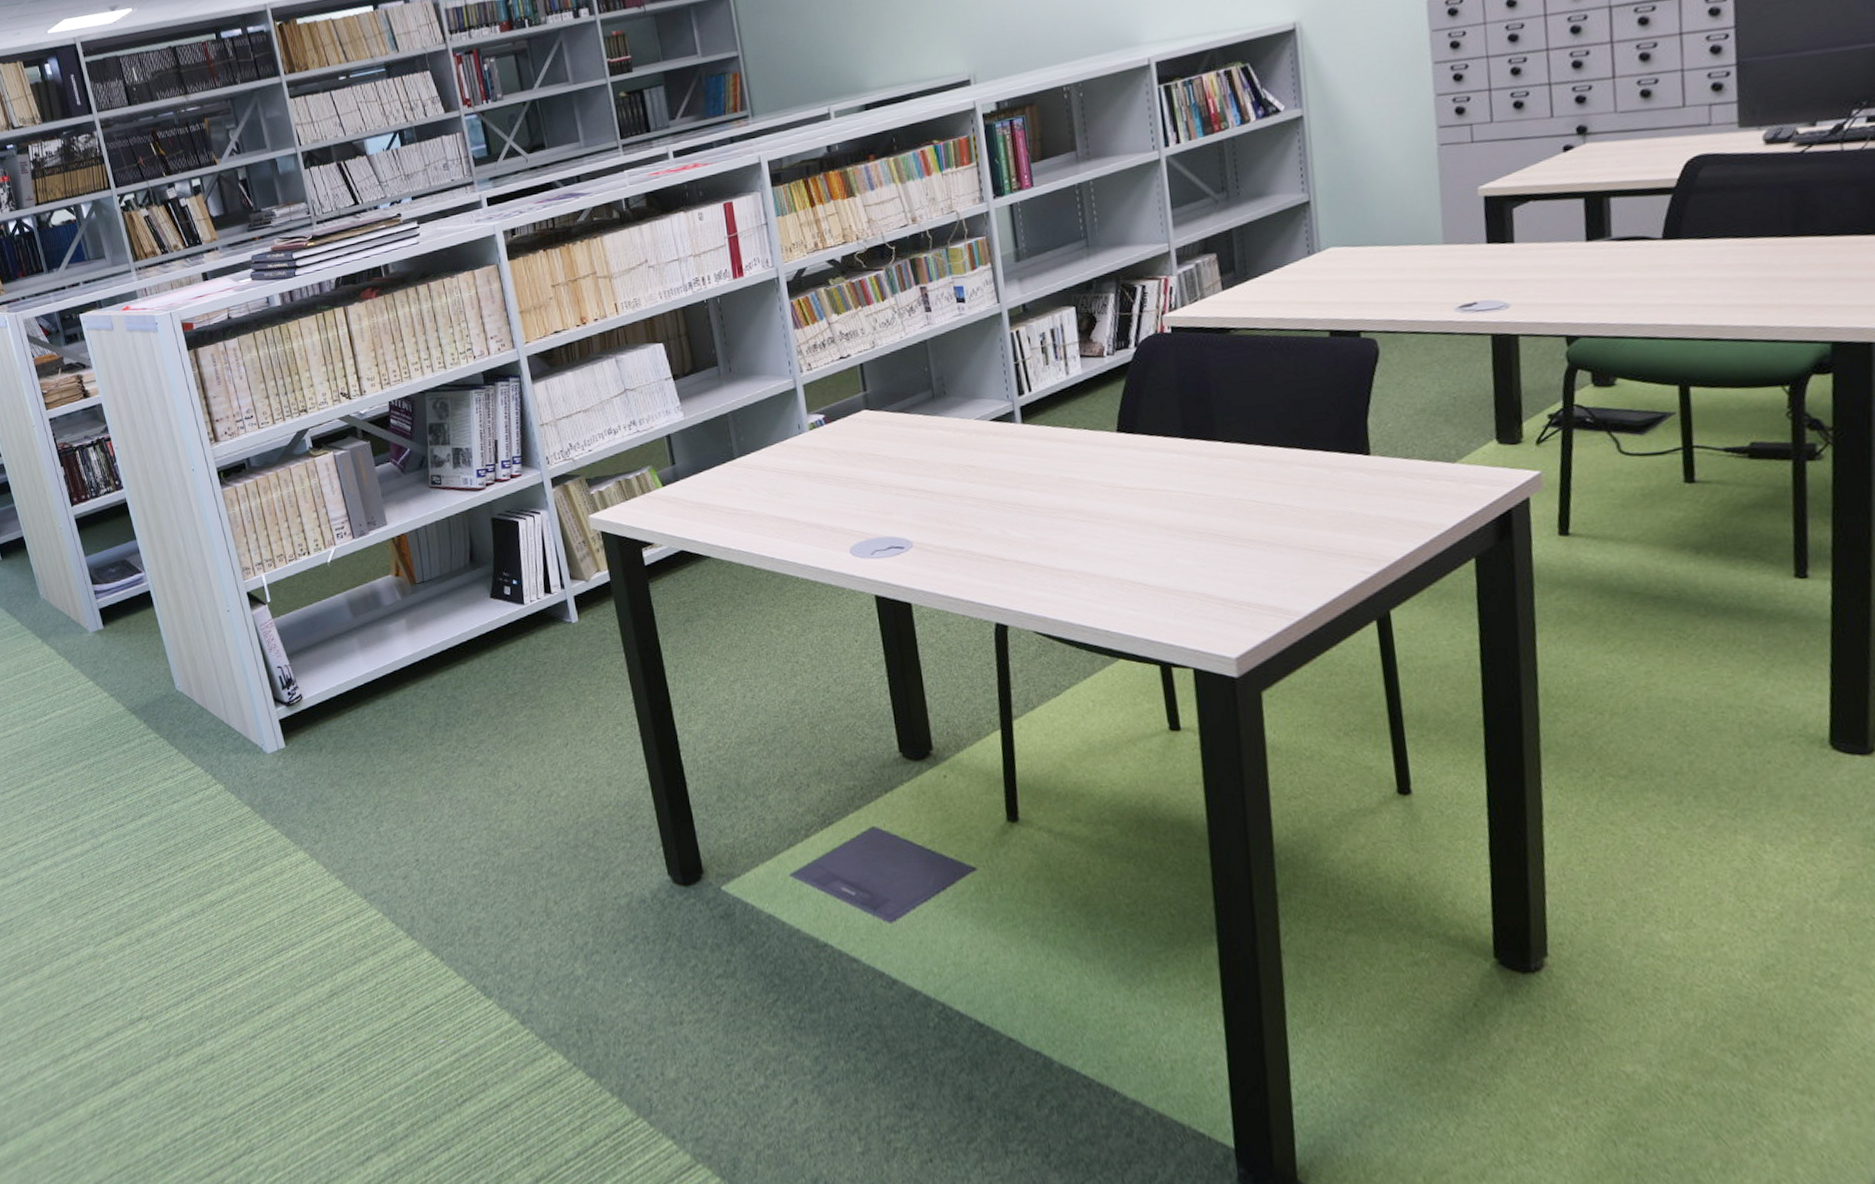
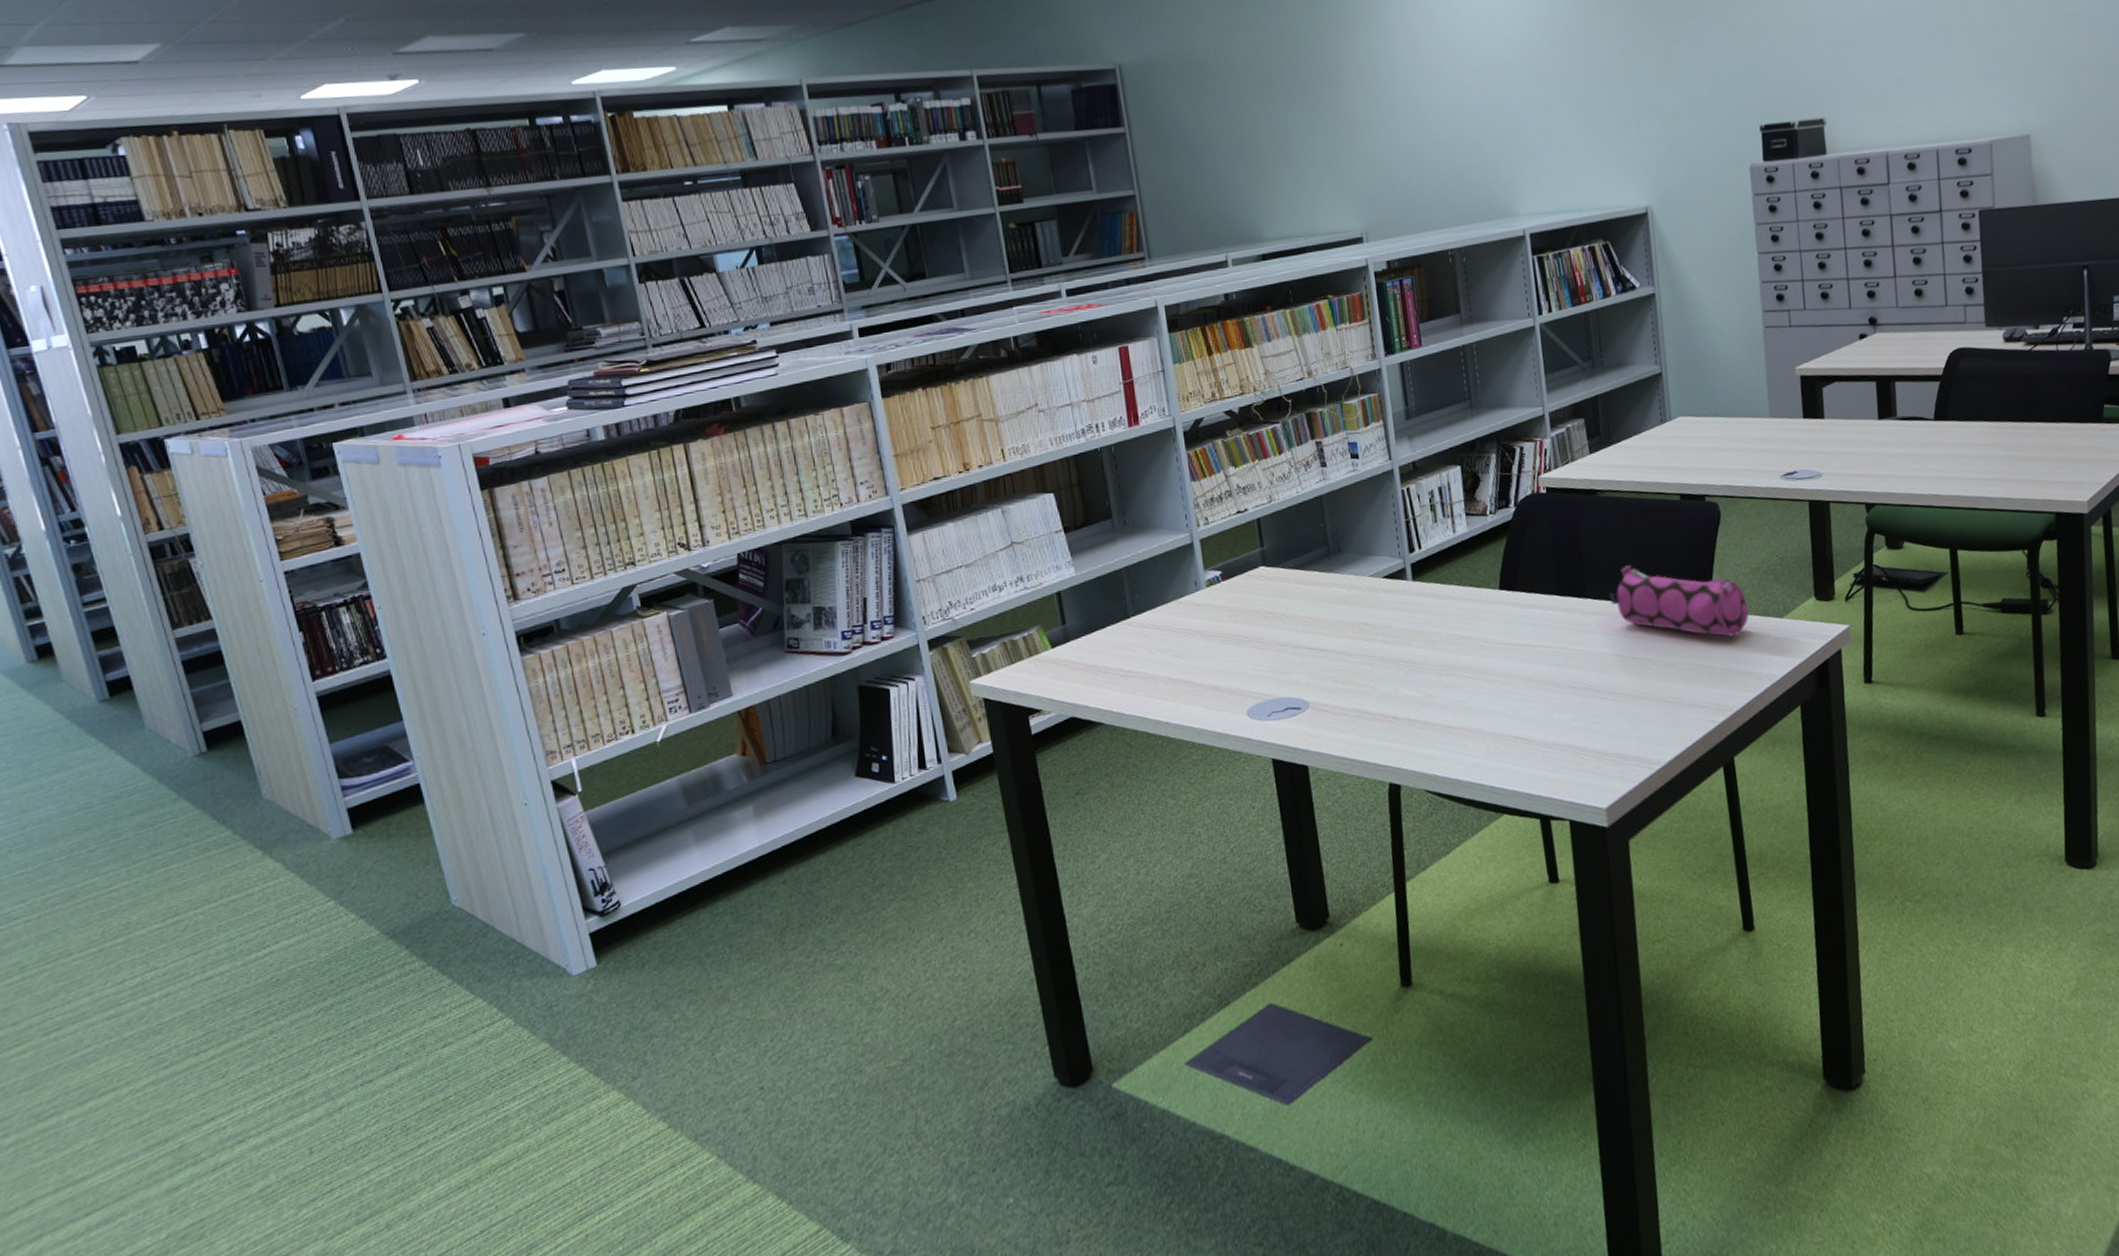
pencil case: none [1243,407,1413,483] -> present [1609,565,1749,637]

